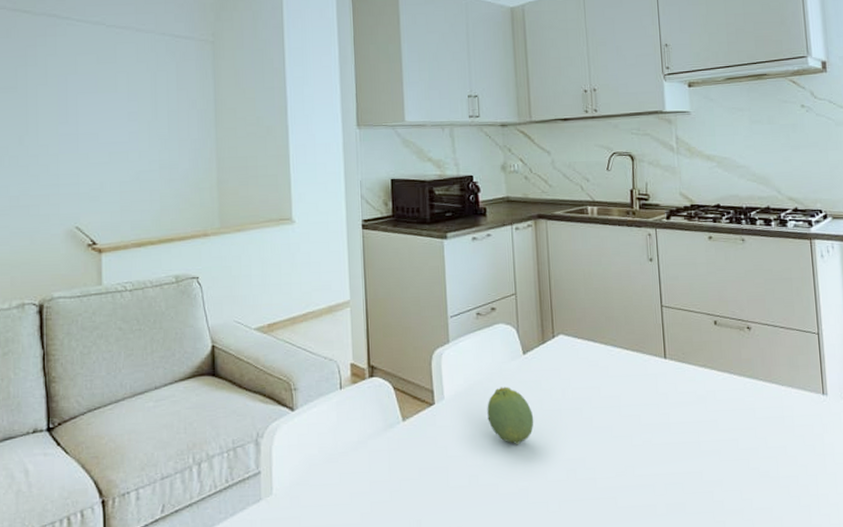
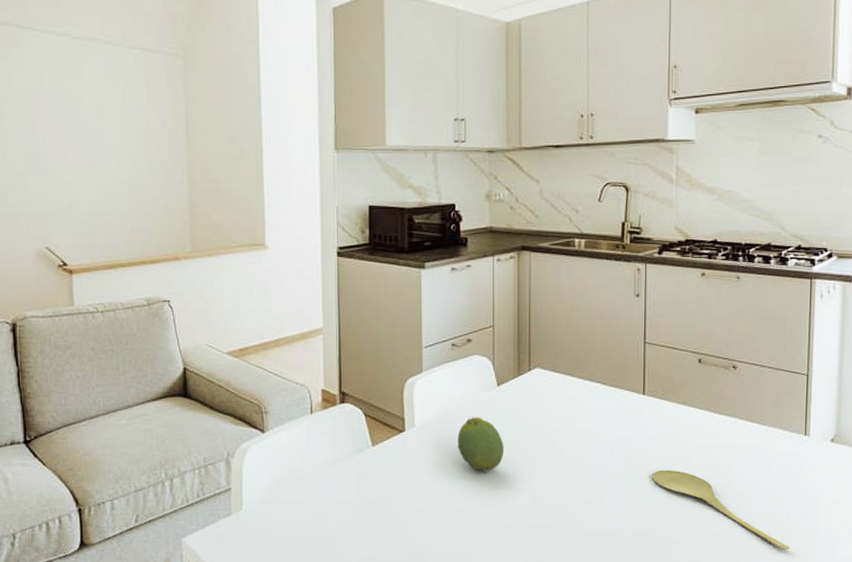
spoon: none [680,435,822,516] -> present [651,469,789,550]

